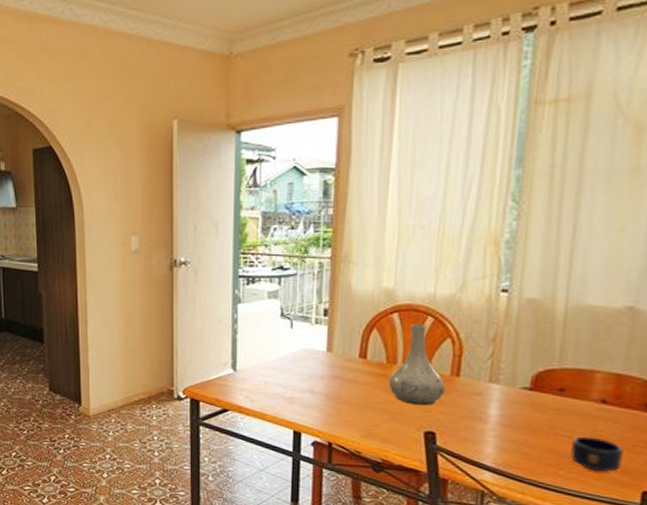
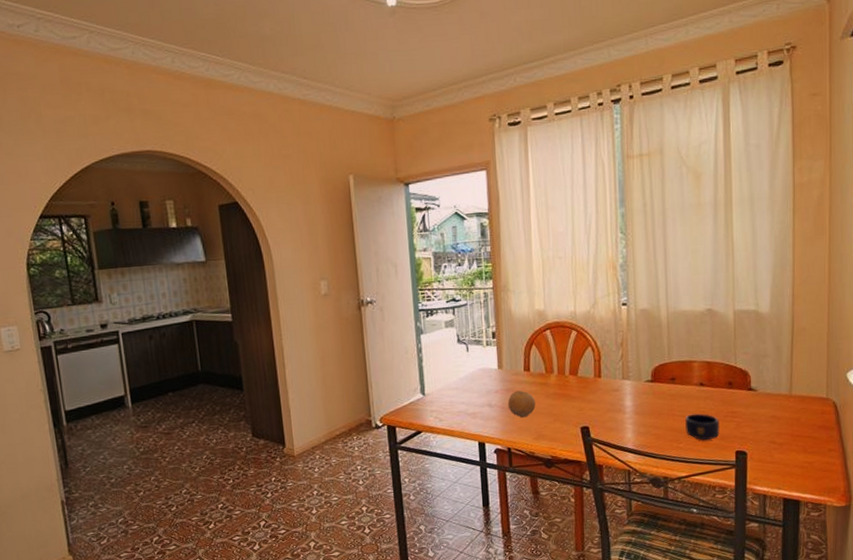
fruit: none [334,379,369,411] -> present [507,390,536,418]
vase: present [388,323,446,406] -> none [549,336,592,406]

